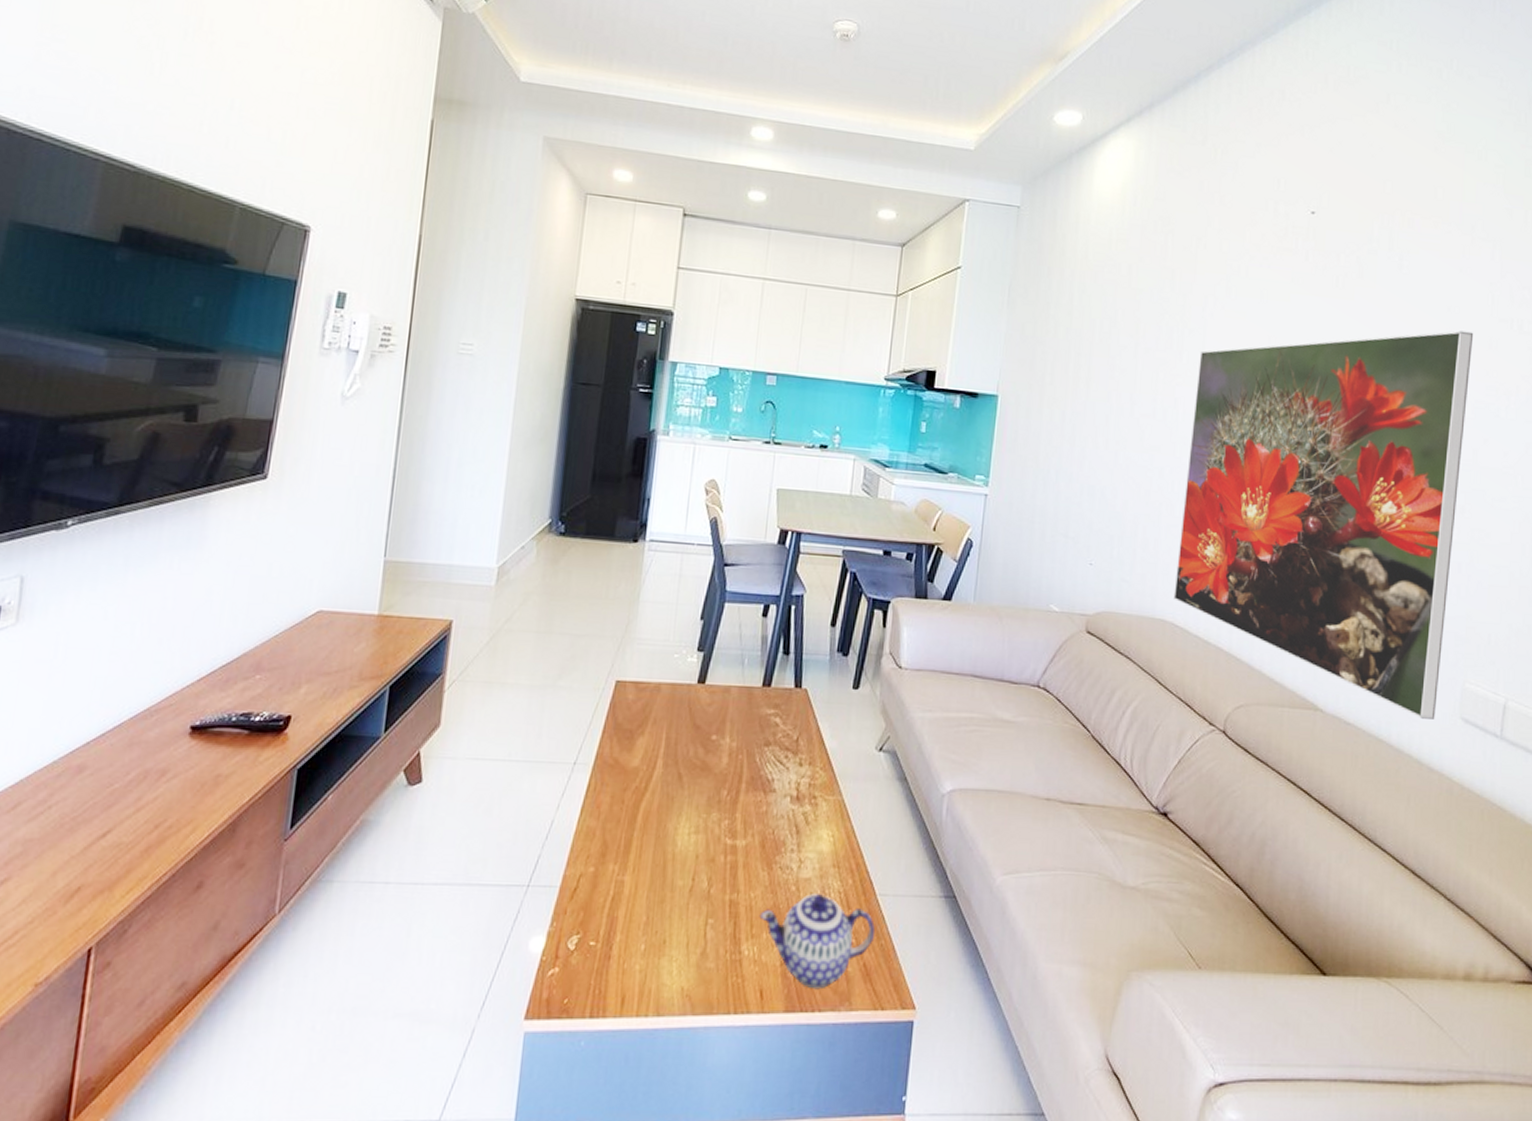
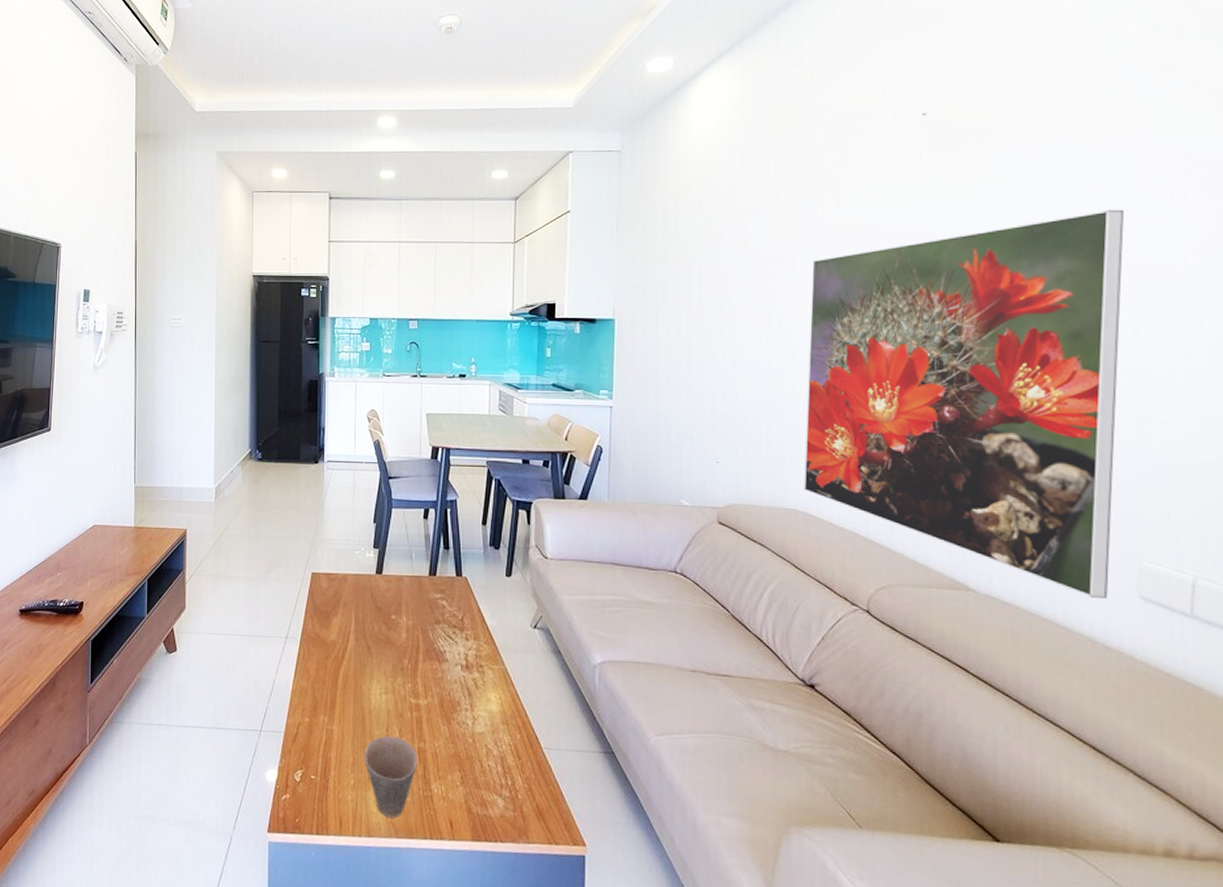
cup: none [660,887,728,990] -> present [364,736,417,818]
teapot: present [759,894,875,990] -> none [444,745,543,824]

